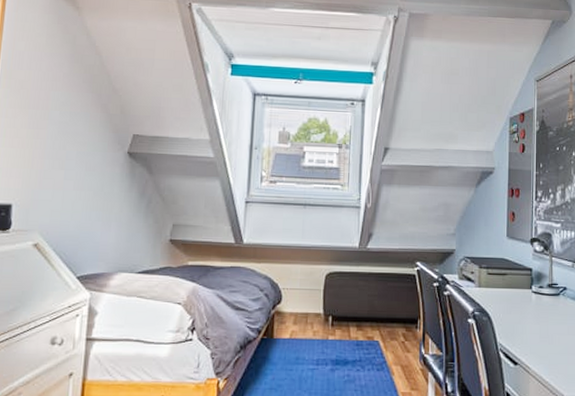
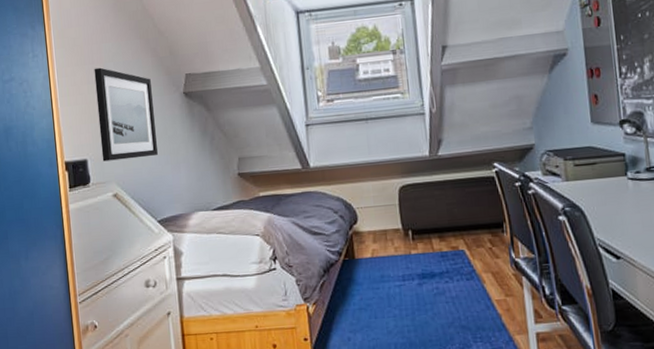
wall art: none [28,114,96,211] -> present [94,67,158,162]

